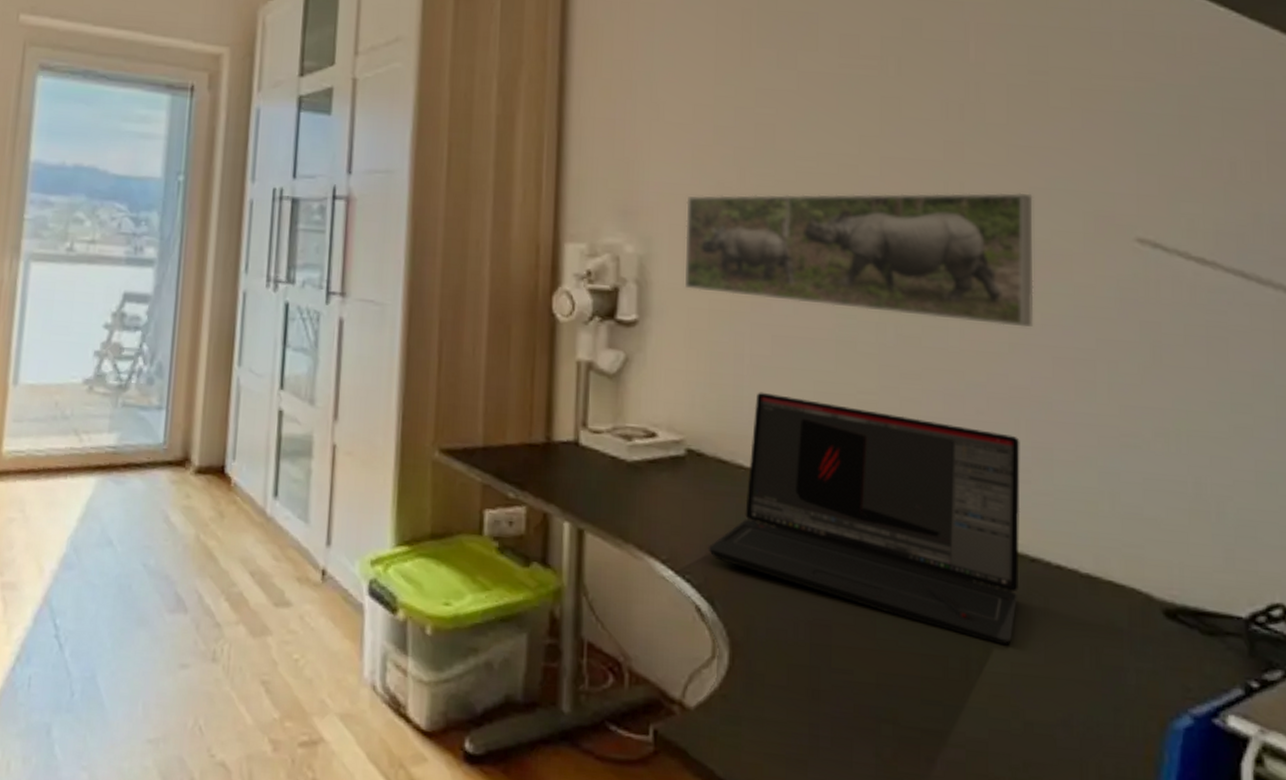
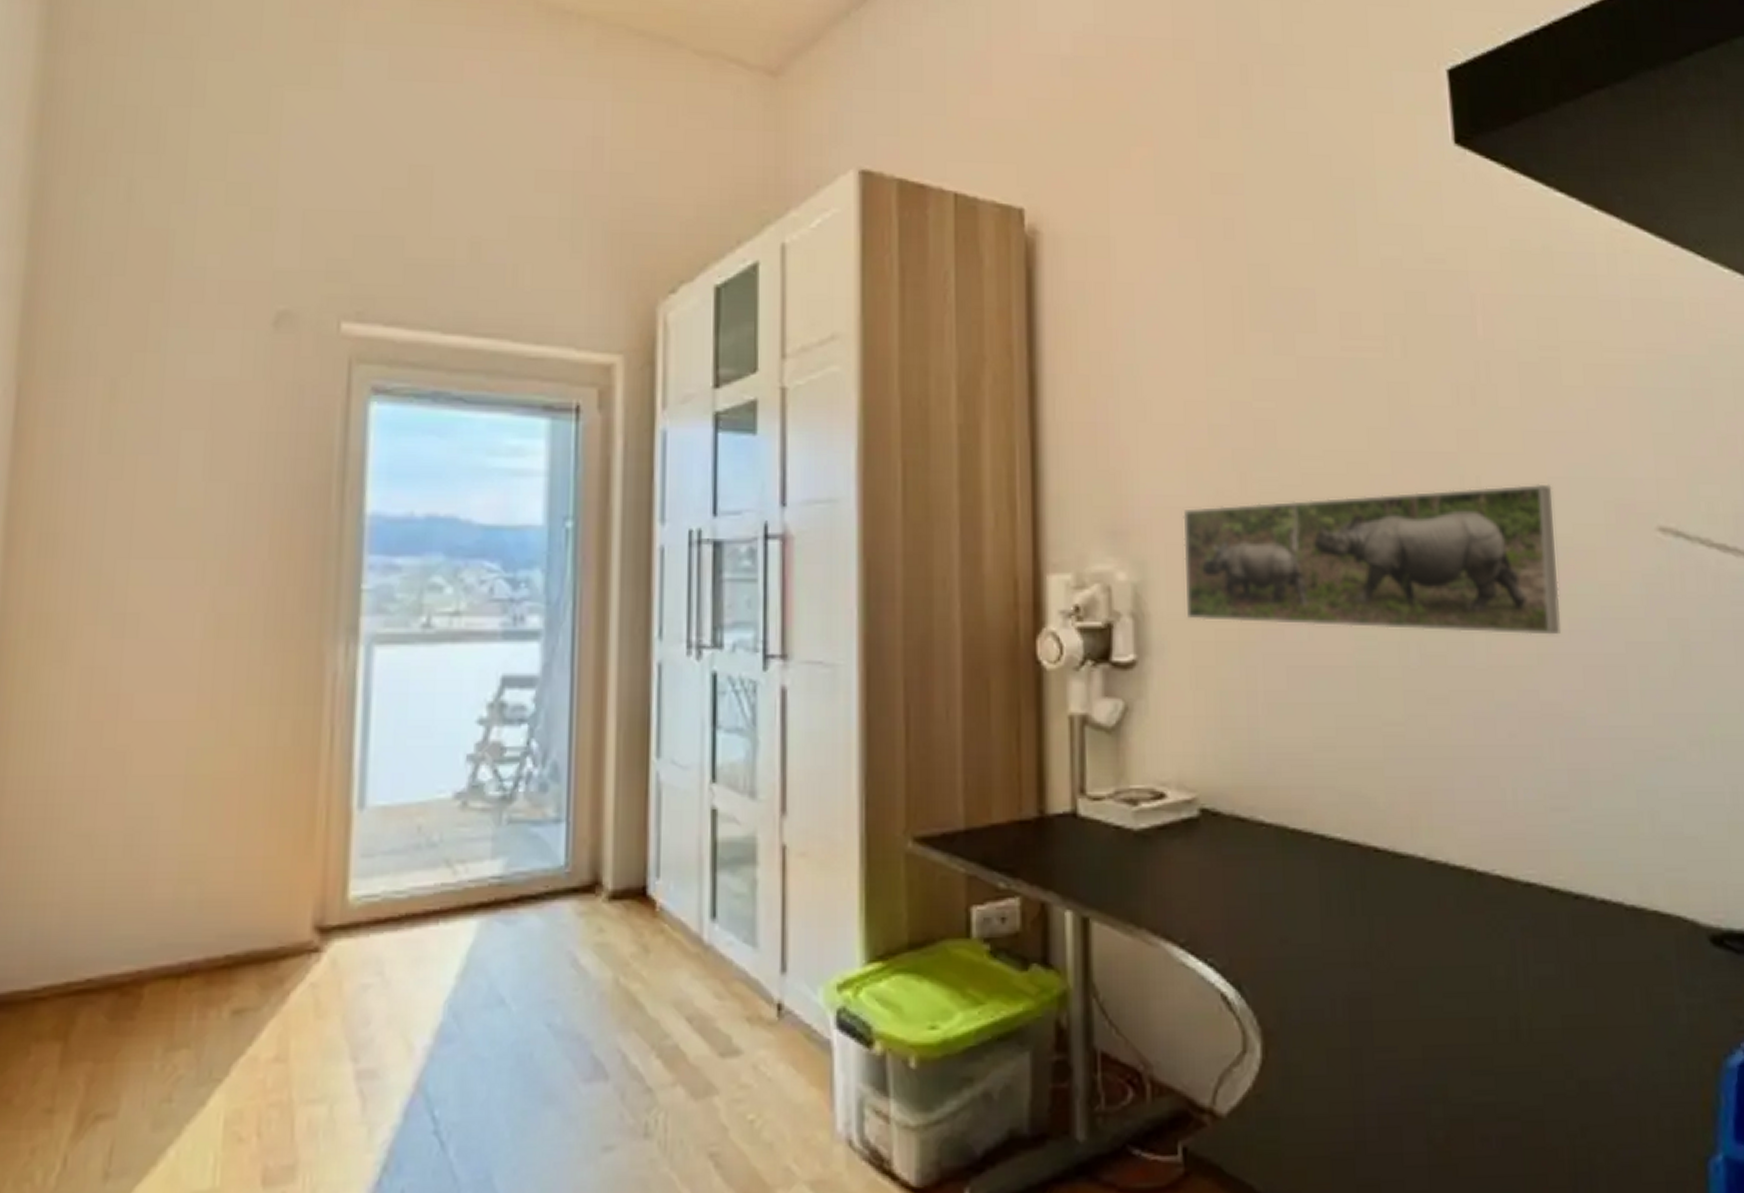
laptop: present [707,392,1021,645] -> none [1230,734,1565,997]

